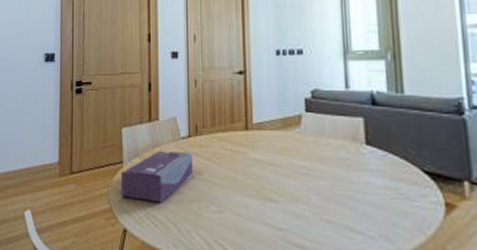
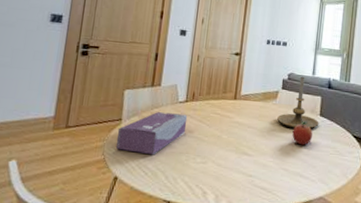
candle holder: none [305,92,367,163] -> present [277,76,319,128]
fruit: none [329,153,361,187] -> present [292,121,313,145]

